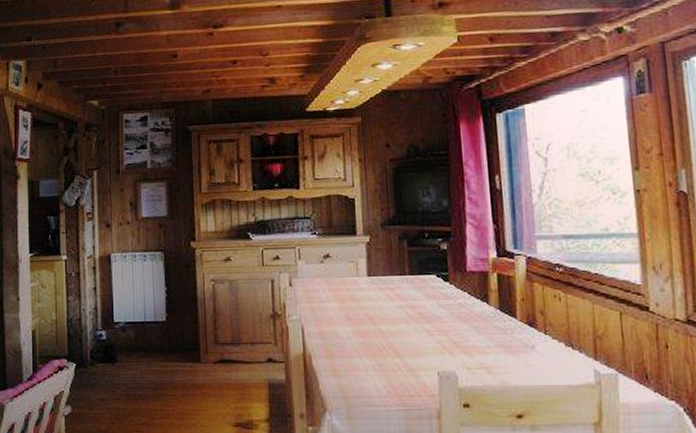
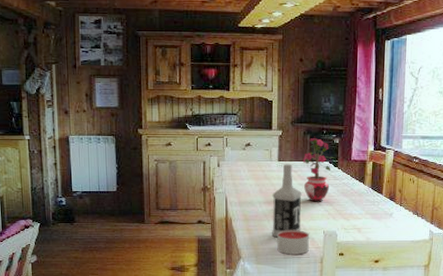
vodka: none [363,279,407,382] -> present [272,164,302,238]
candle: none [373,371,419,406] -> present [277,230,309,255]
potted plant: none [400,241,444,331] -> present [302,136,335,202]

